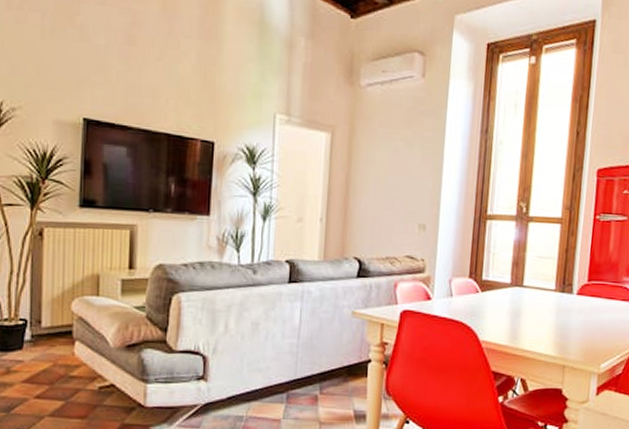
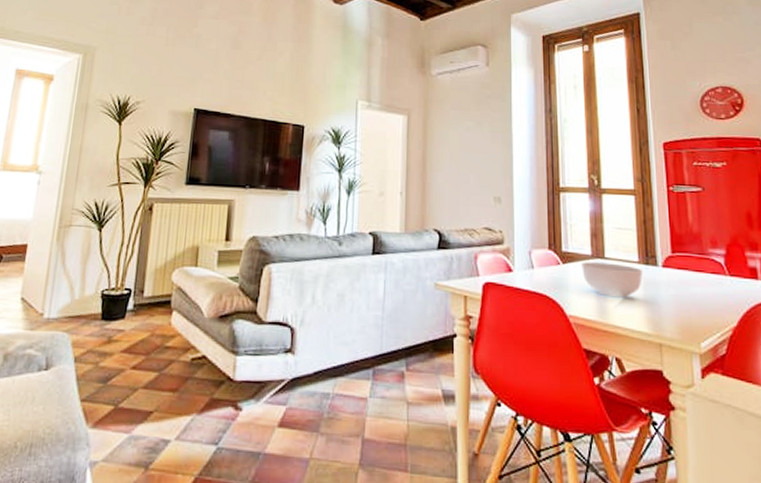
bowl: none [499,290,558,324] -> present [581,262,643,298]

